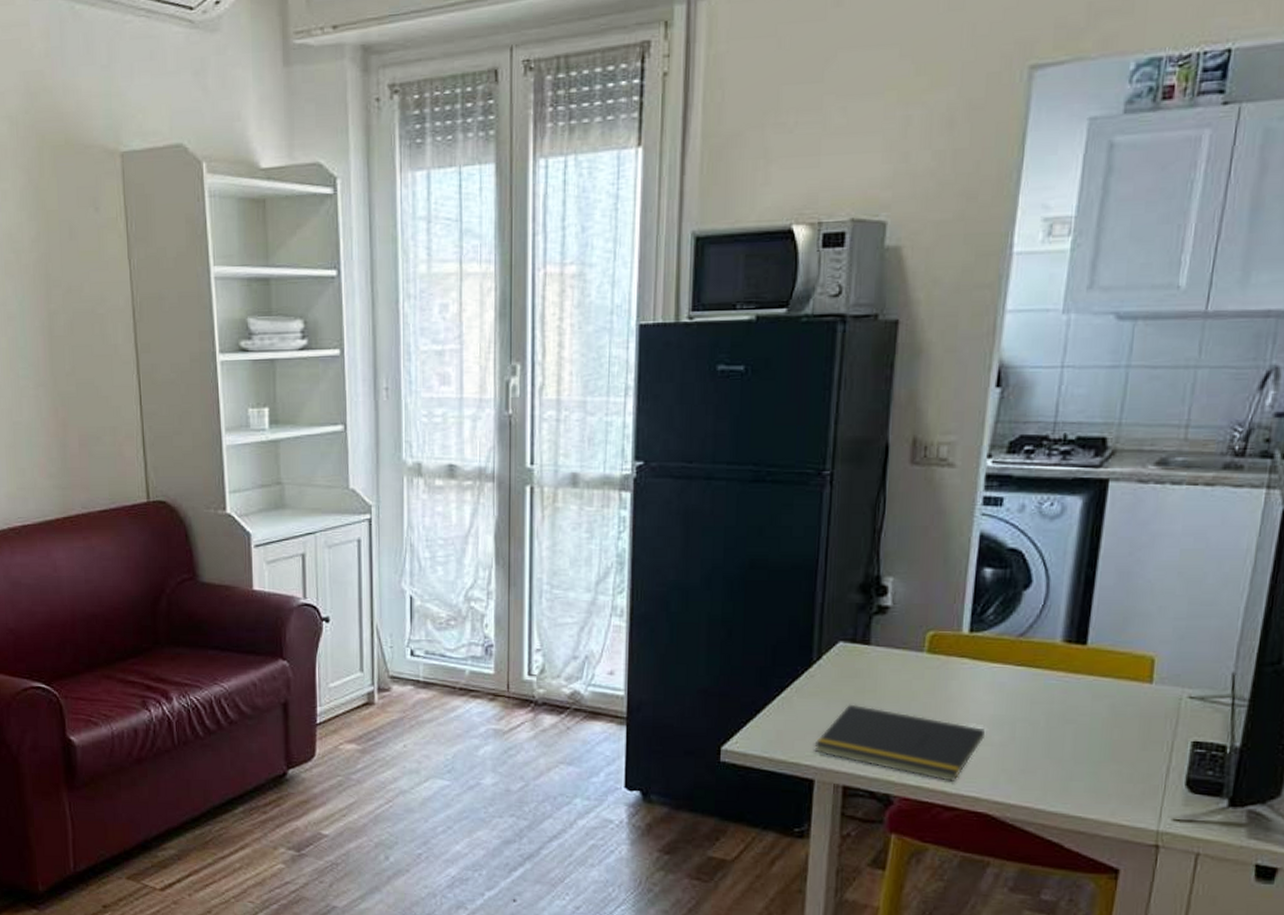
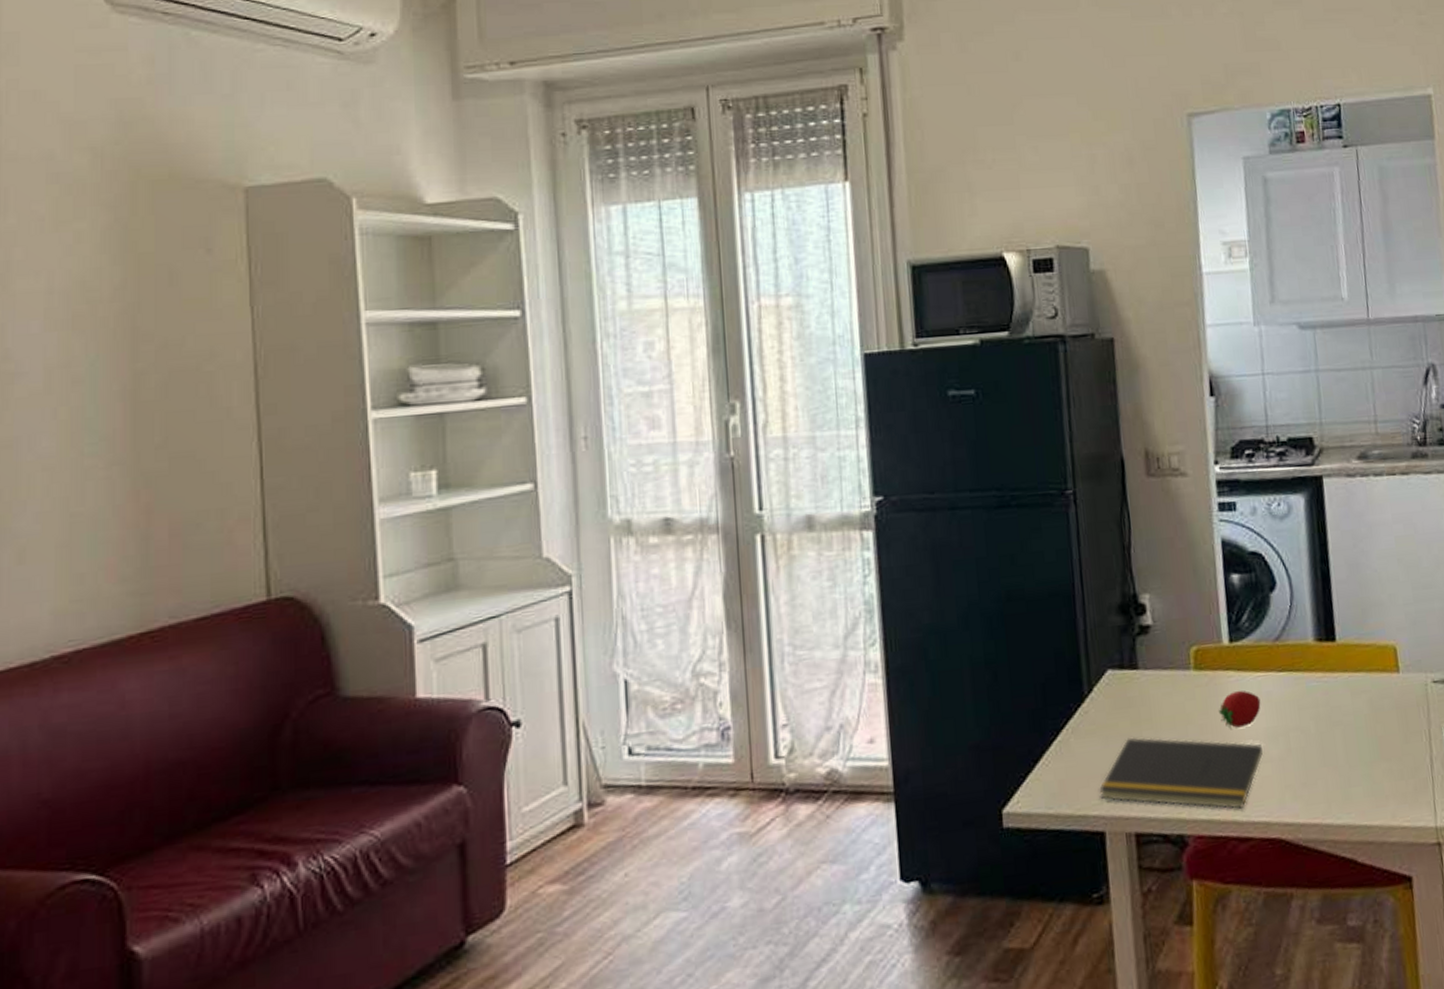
fruit: none [945,677,992,712] -> present [1218,690,1261,730]

